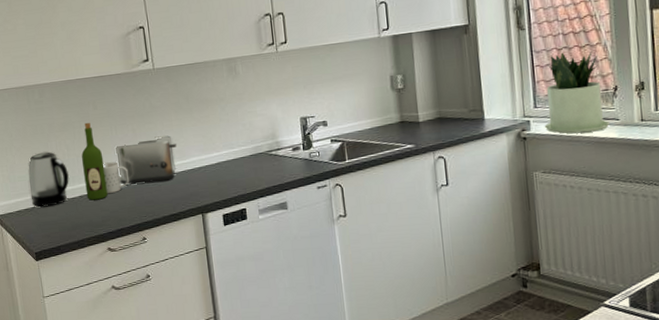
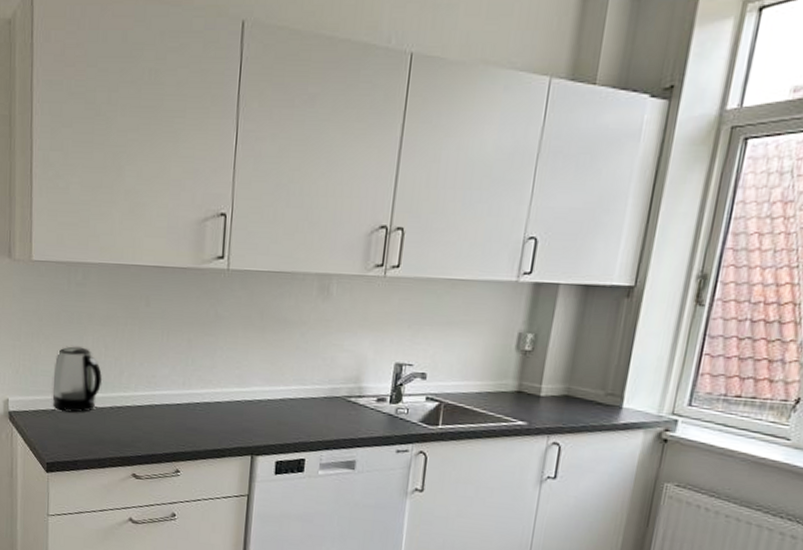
wine bottle: present [81,122,108,201] -> none [118,320,147,416]
mug: present [103,162,130,193] -> none [143,373,174,411]
toaster: present [114,135,177,185] -> none [161,353,237,409]
planter: present [544,50,611,134] -> none [693,343,789,449]

